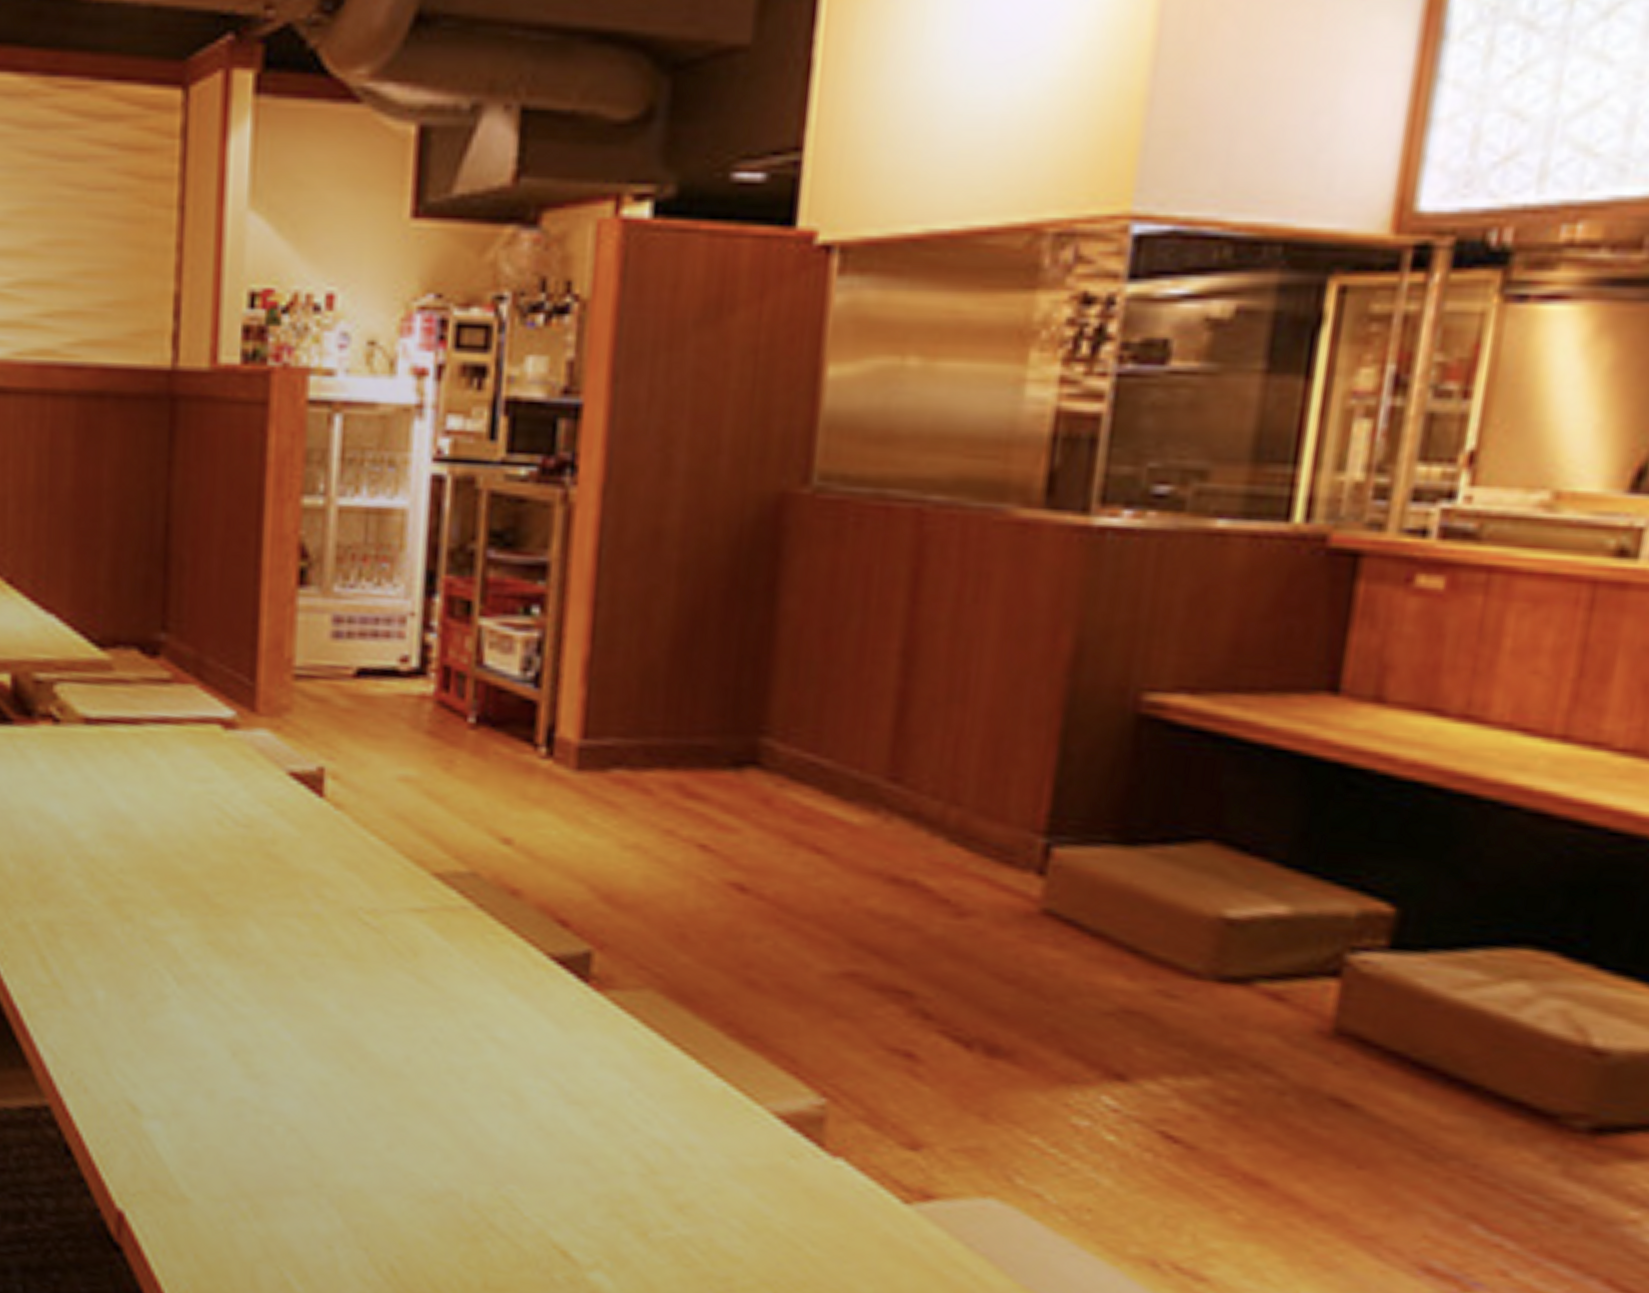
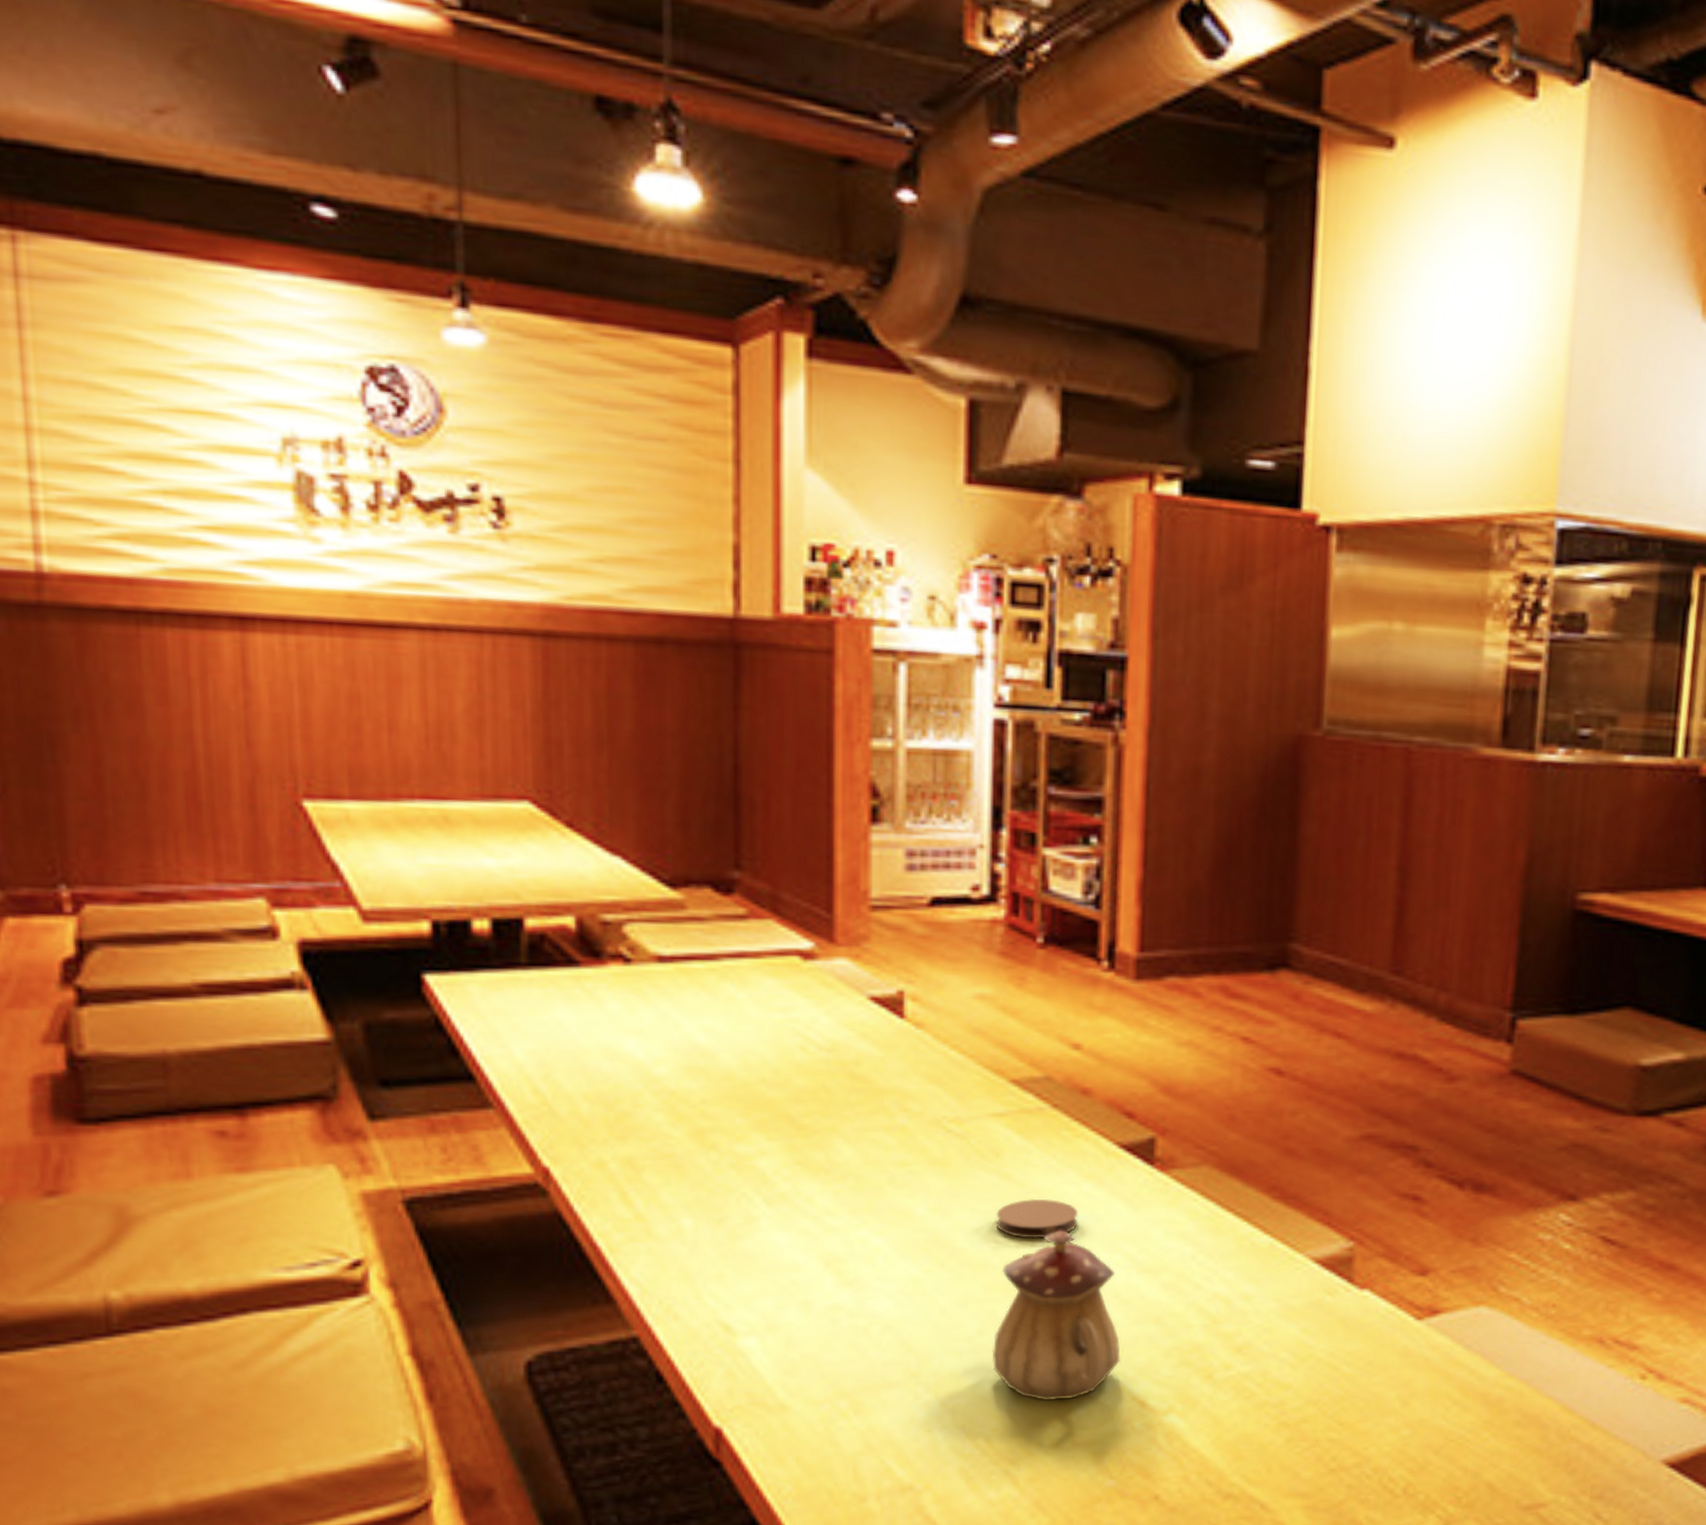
teapot: none [400,1045,543,1237] -> present [992,1230,1121,1401]
coaster: none [410,1006,502,1053] -> present [996,1198,1079,1239]

